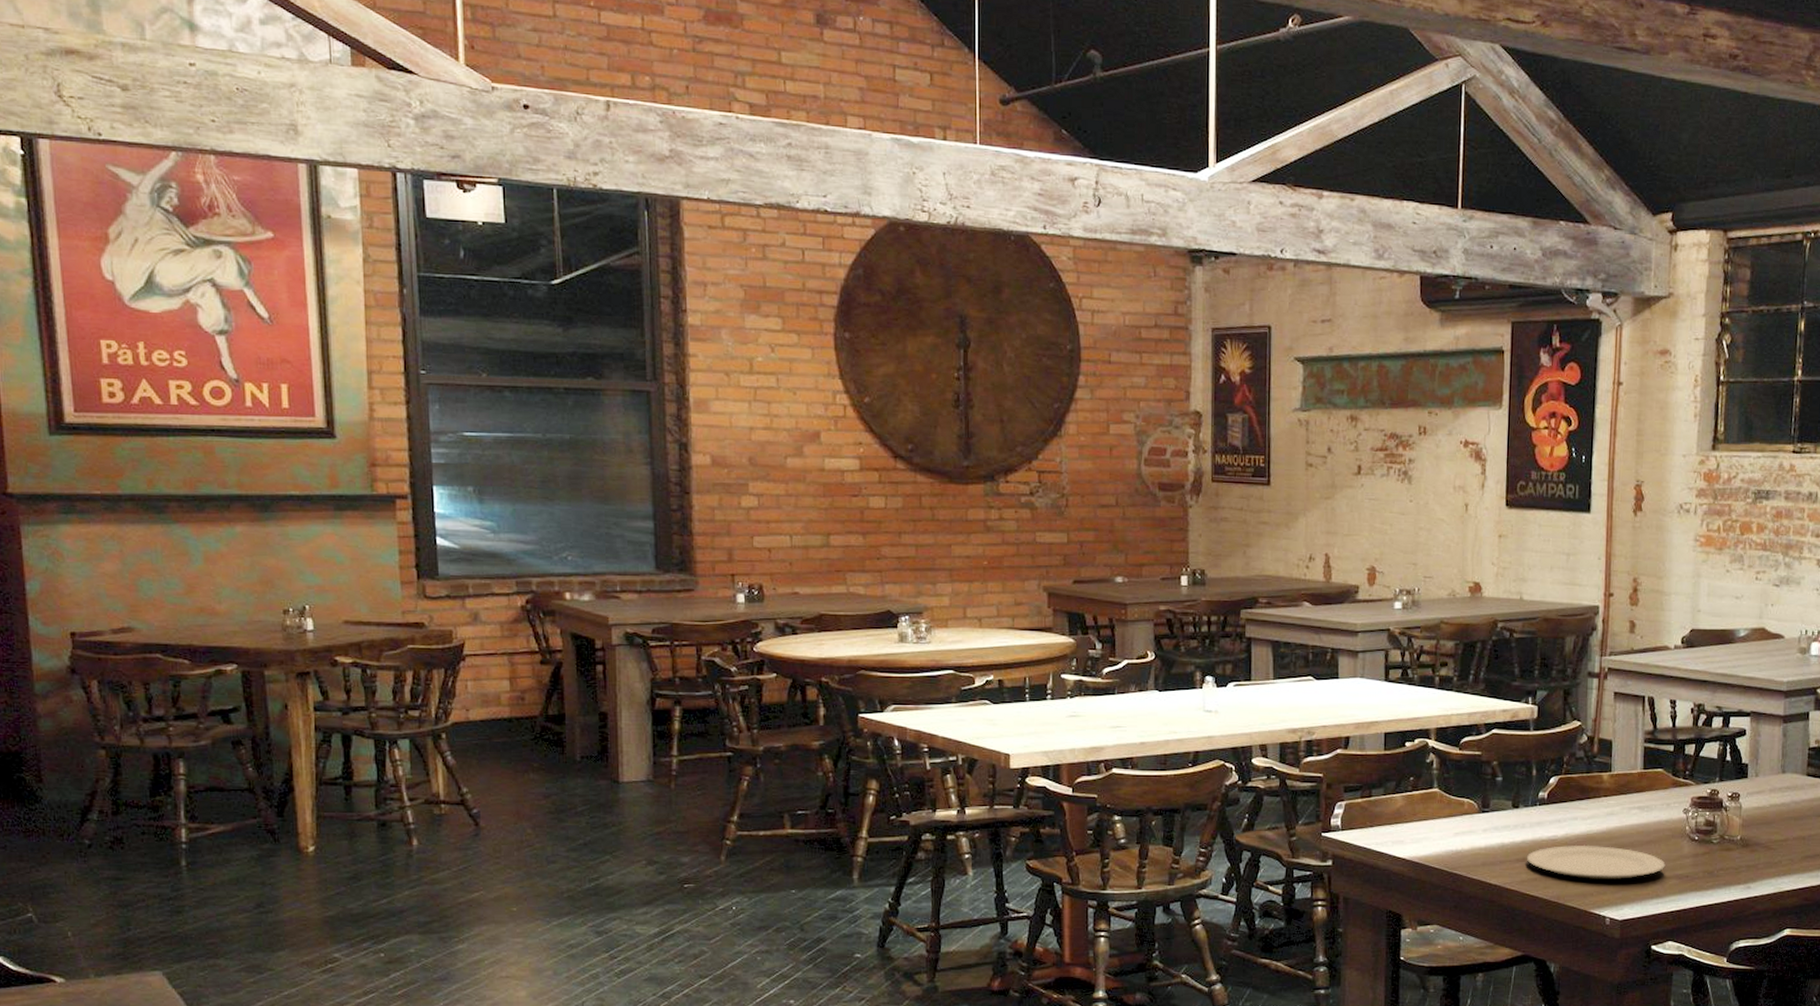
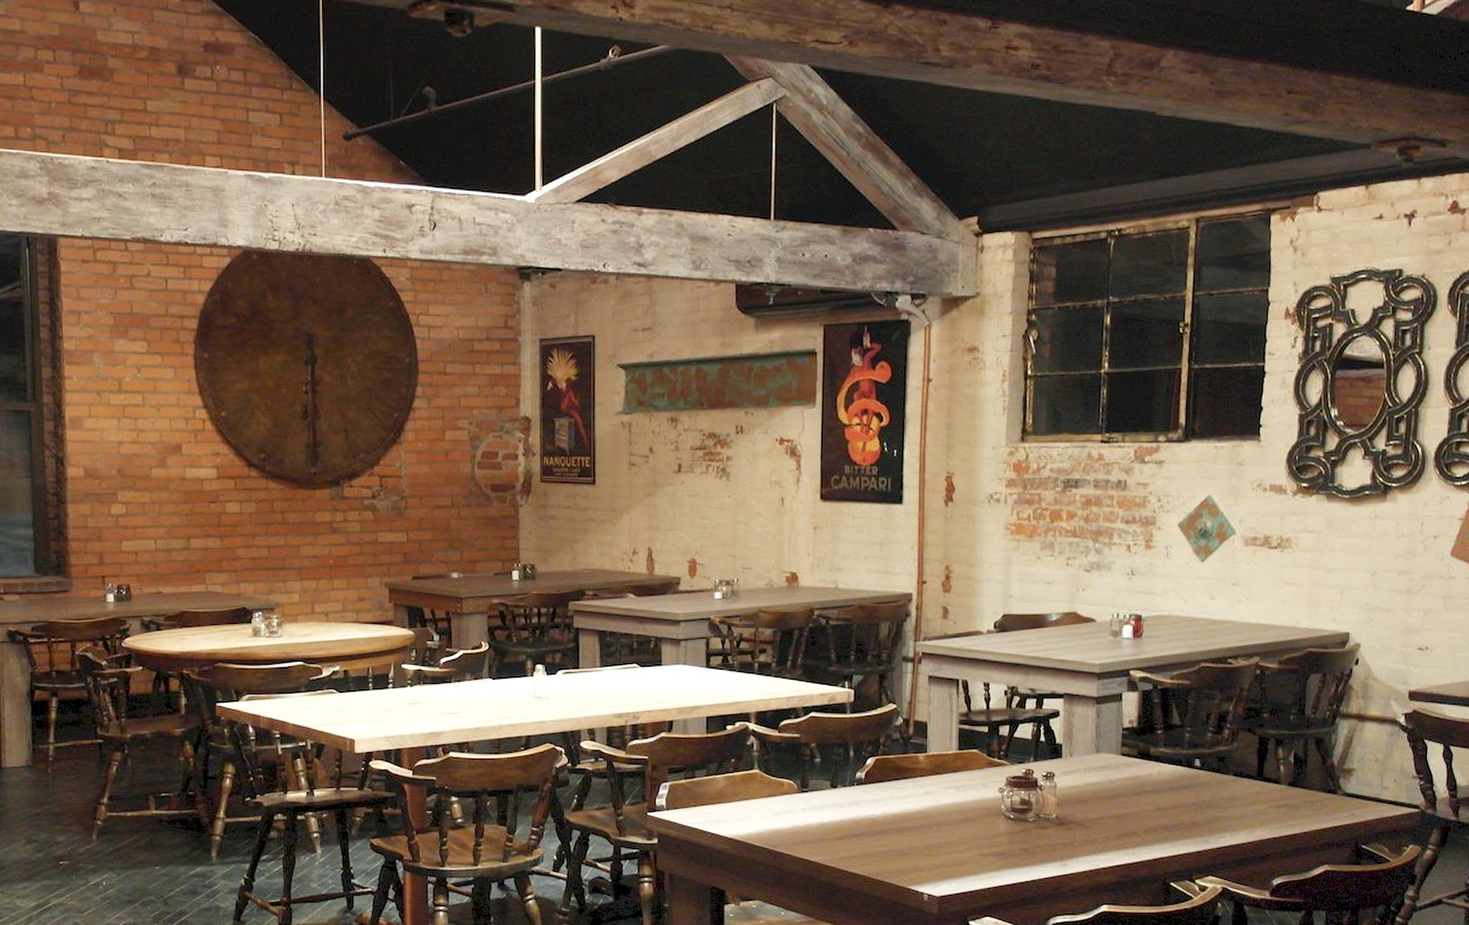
plate: present [1526,844,1666,881] -> none [845,823,982,858]

